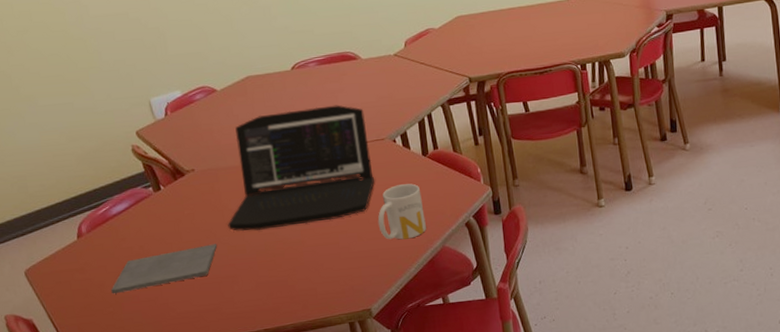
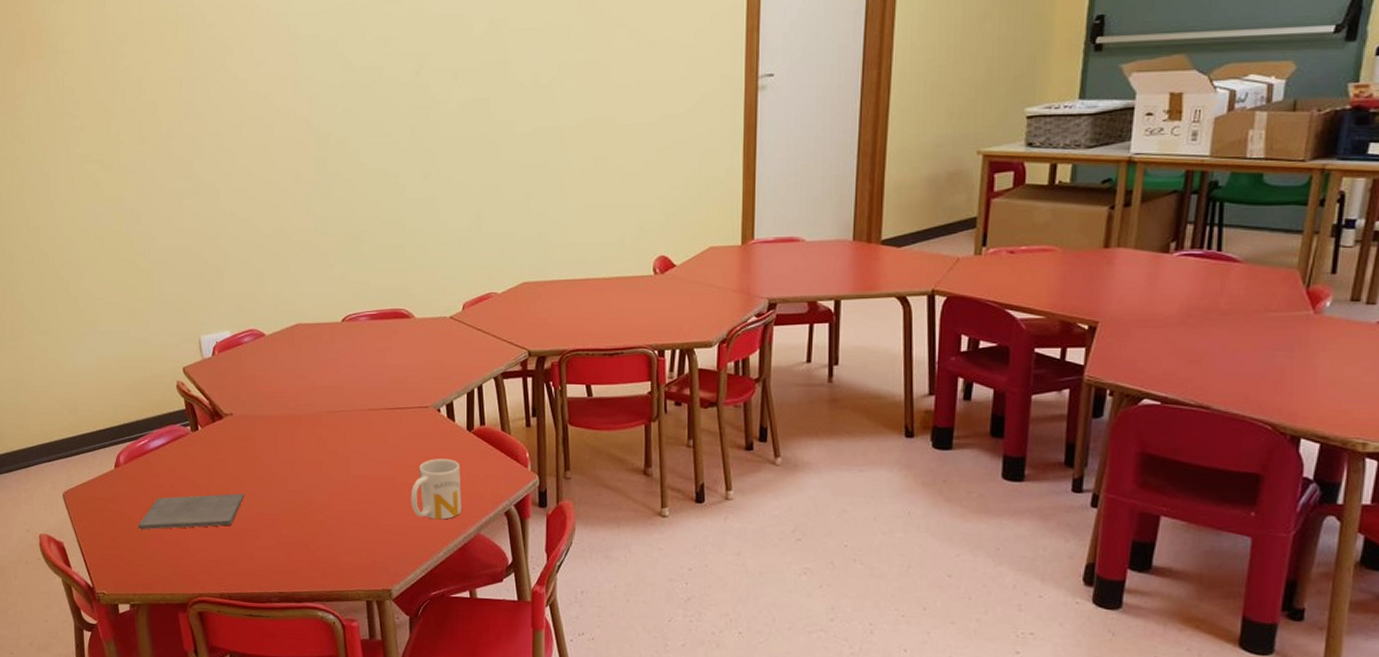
laptop: present [228,105,374,231] -> none [257,364,412,487]

